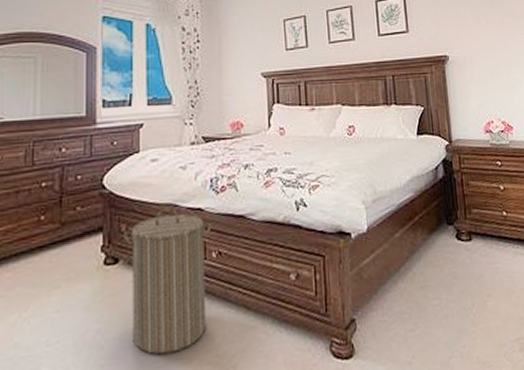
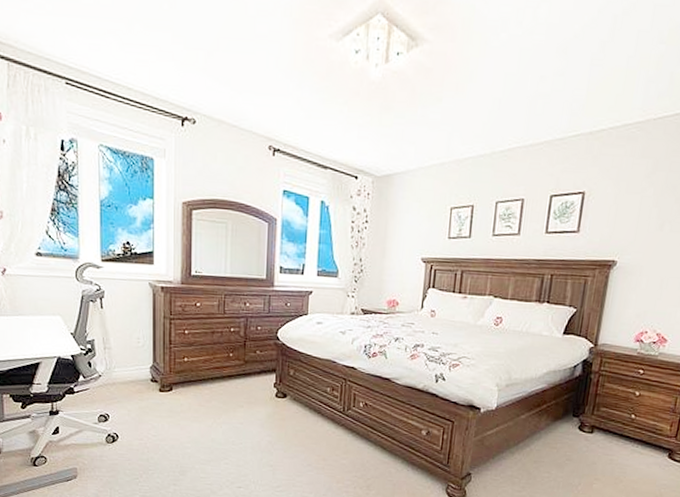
laundry hamper: present [123,207,212,355] -> none [291,362,362,468]

